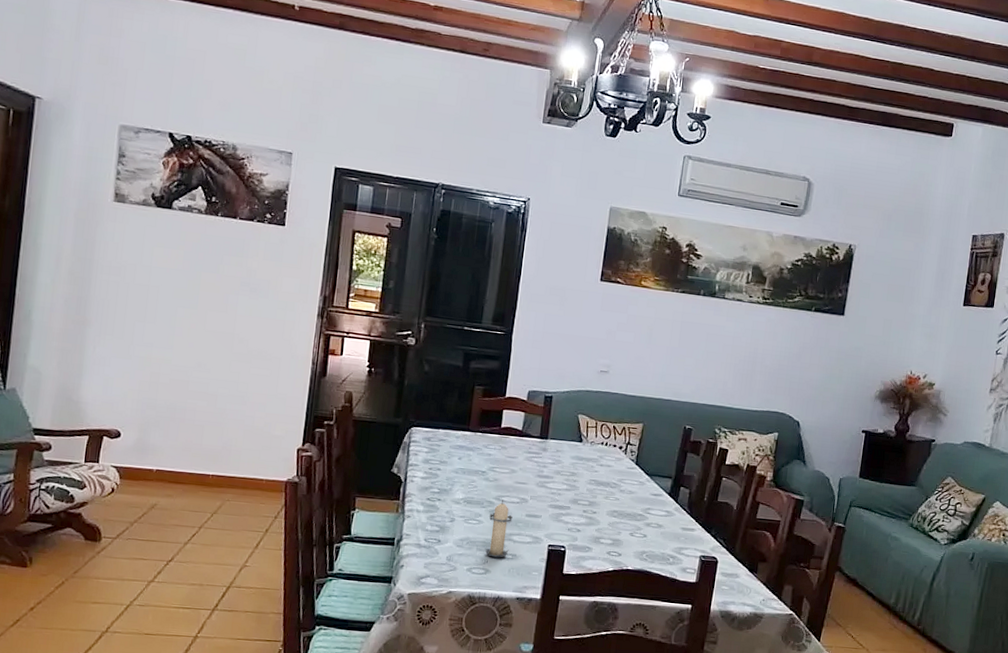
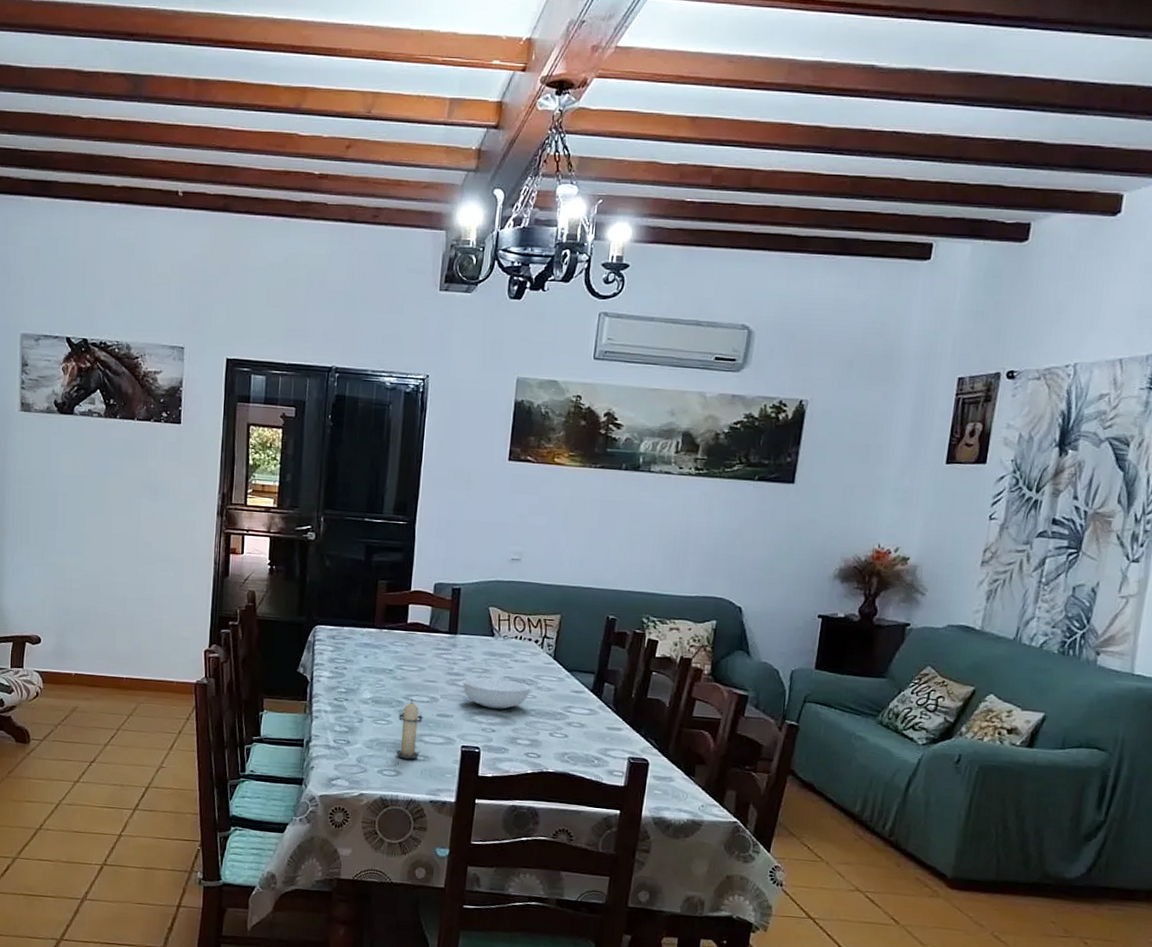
serving bowl: none [551,480,614,510] -> present [462,677,530,709]

